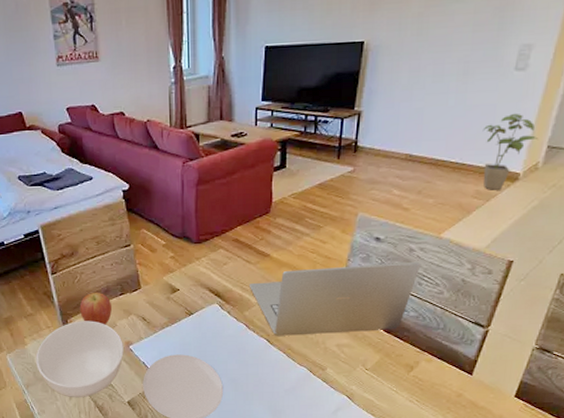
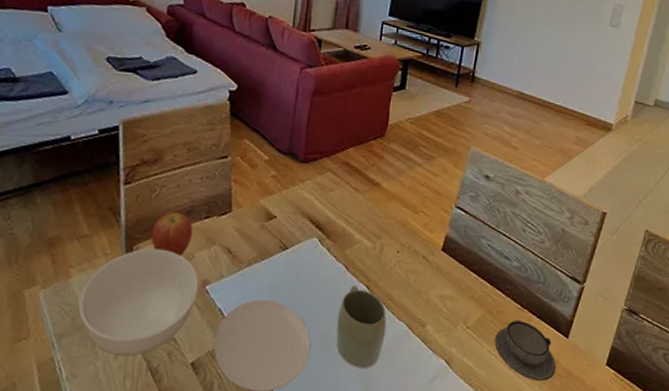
mug: none [243,340,289,404] -> present [335,285,387,369]
laptop: present [248,262,421,336] -> none [353,203,526,283]
teacup: none [395,362,460,412] -> present [494,321,556,382]
house plant: present [482,113,538,190] -> none [582,65,627,139]

